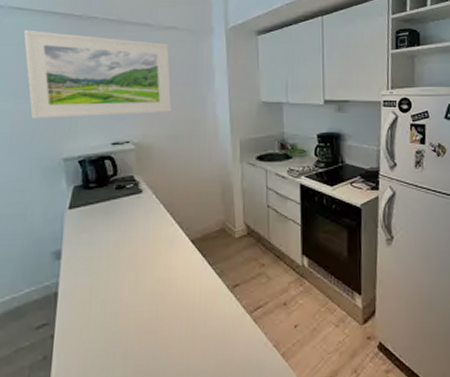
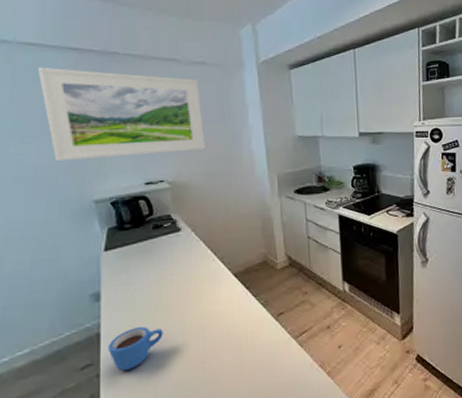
mug: none [63,289,118,334] -> present [107,327,163,372]

